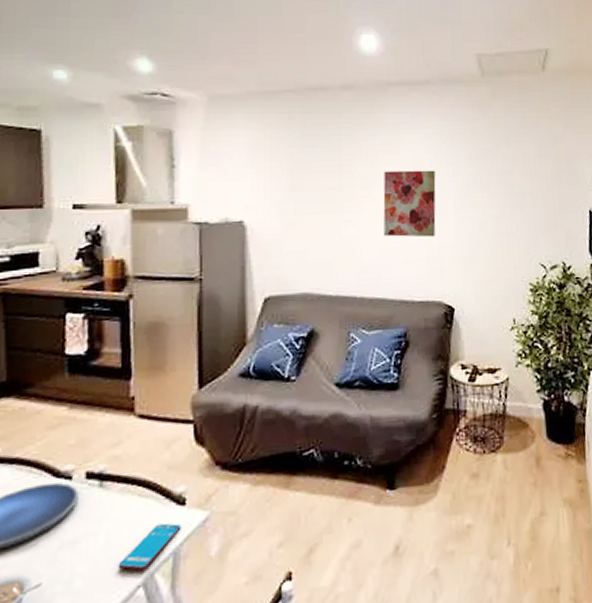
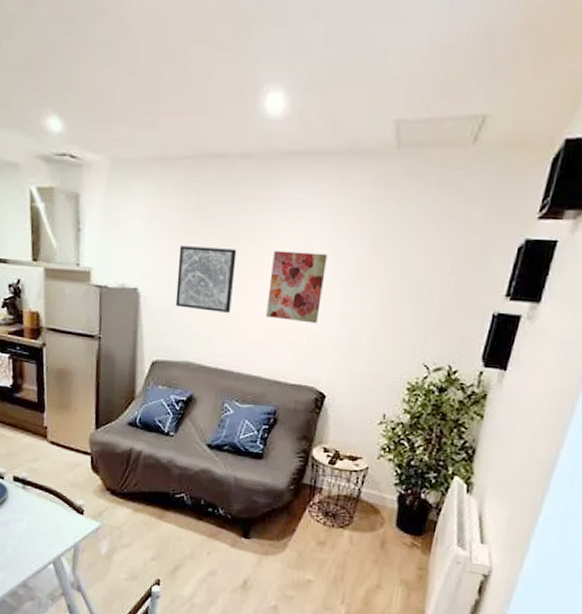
smartphone: present [118,523,182,571] -> none [36,523,80,553]
wall art: none [287,173,347,237] -> present [175,246,237,313]

